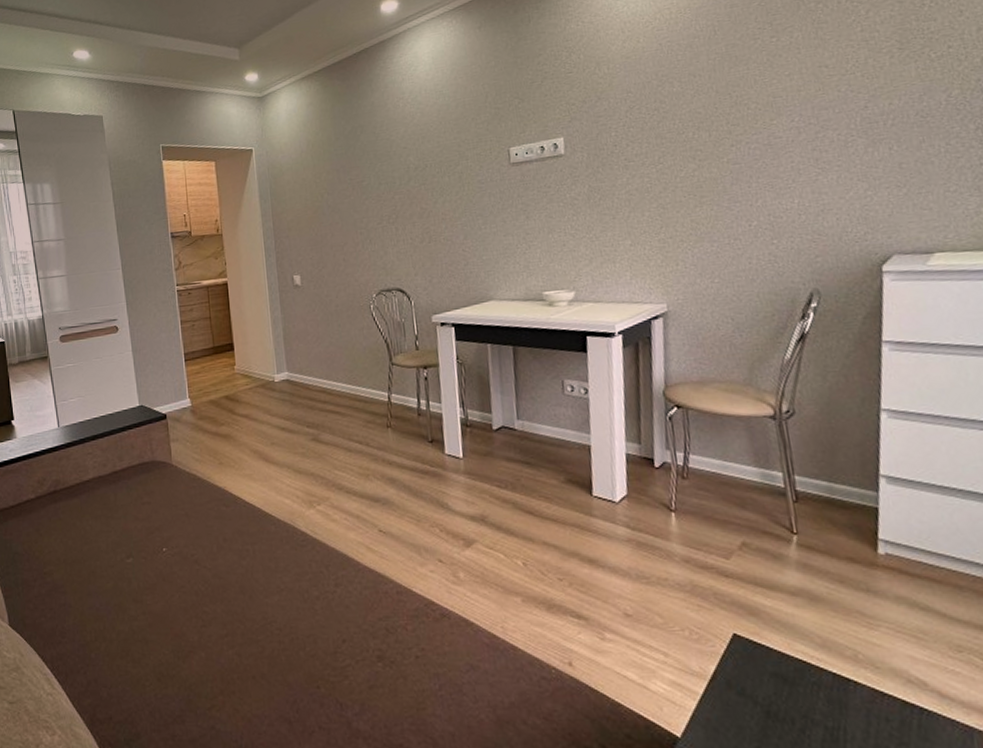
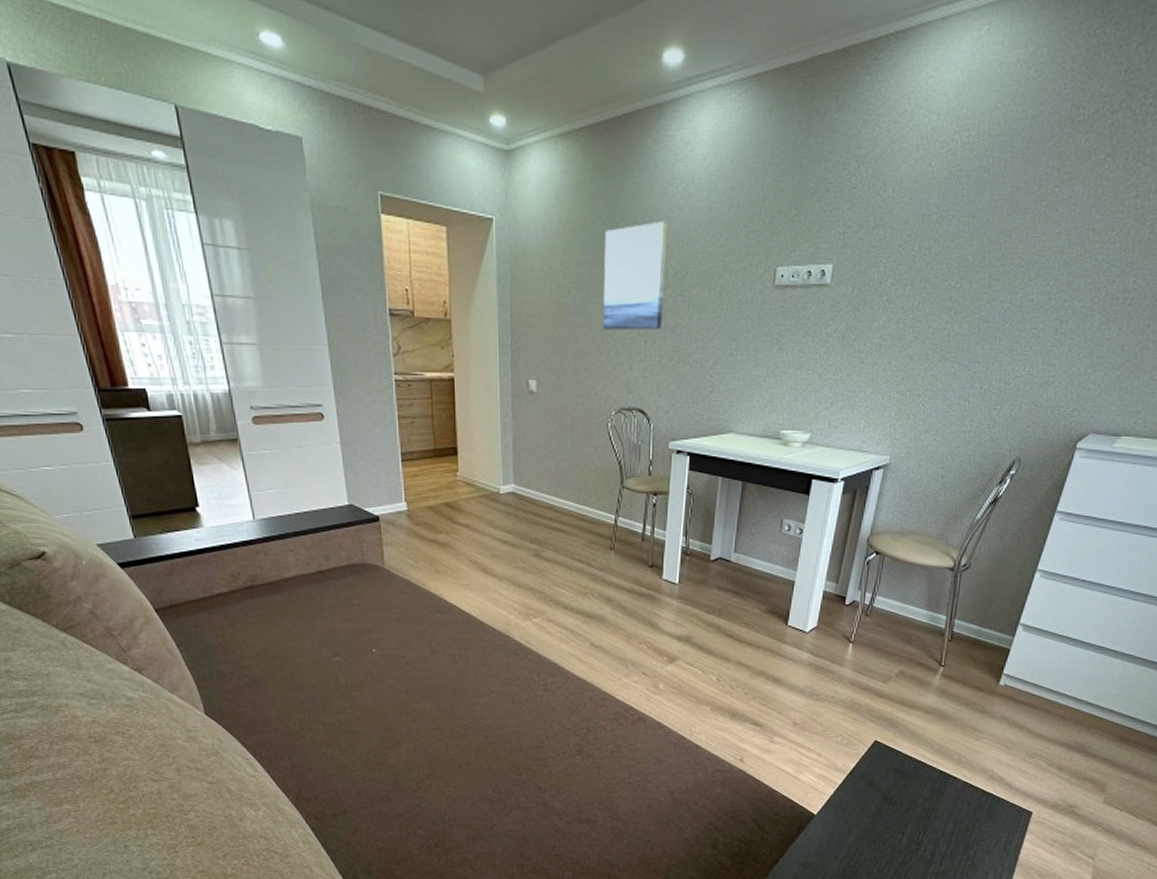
wall art: none [348,127,410,224] -> present [602,221,668,330]

